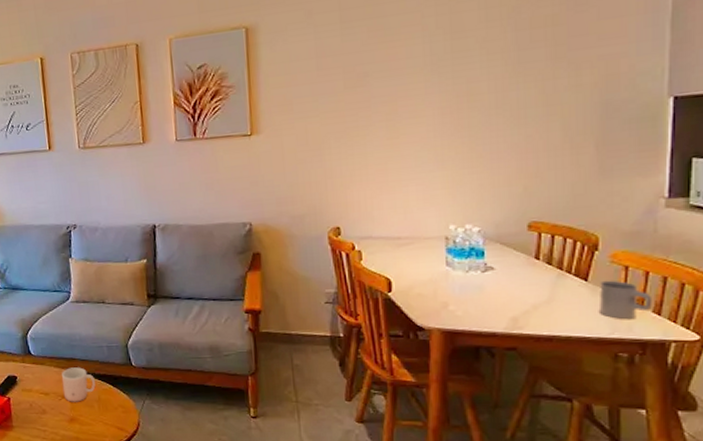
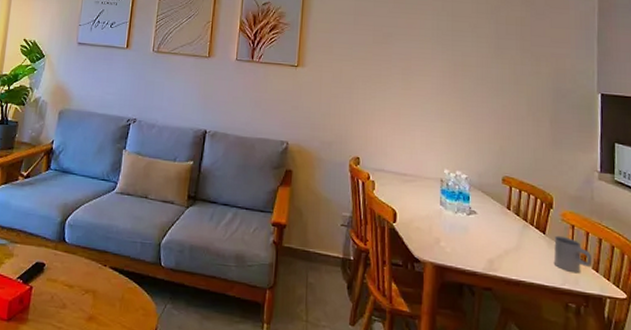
mug: present [61,367,96,402] -> none [87,260,122,299]

